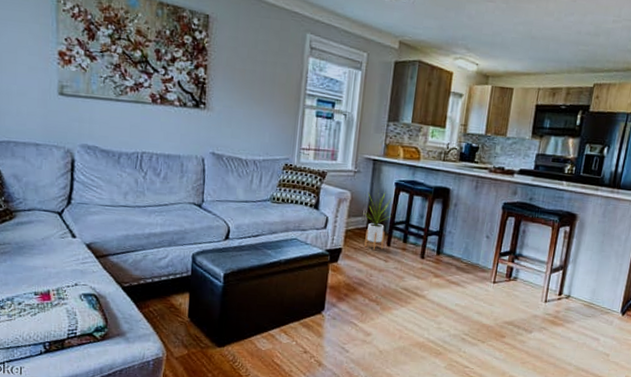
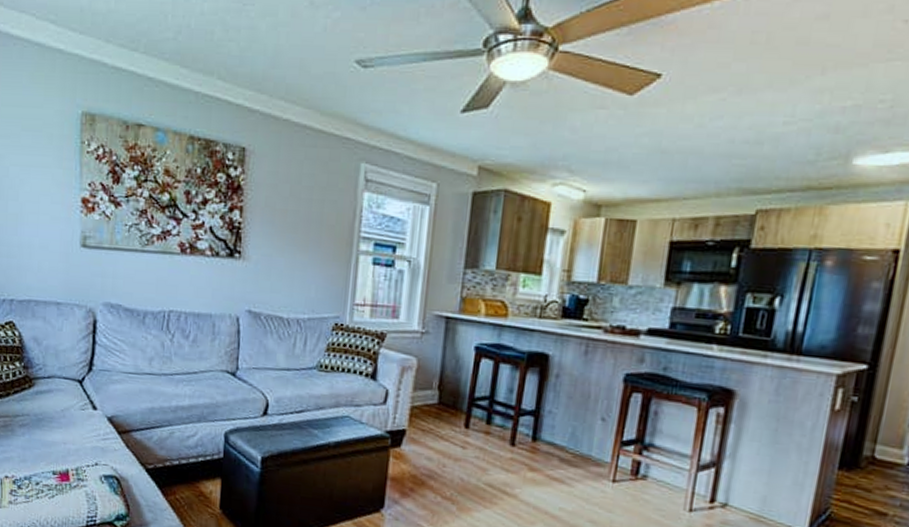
house plant: present [363,188,394,251] -> none [433,353,474,434]

